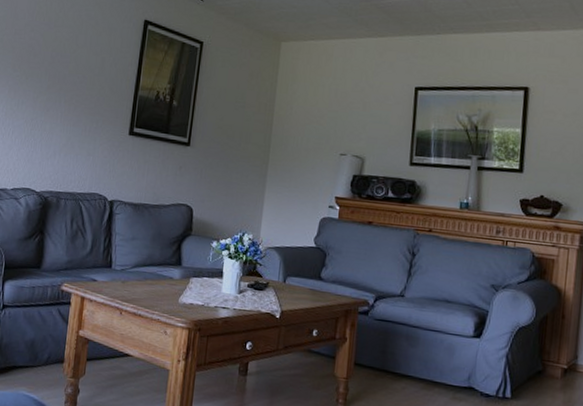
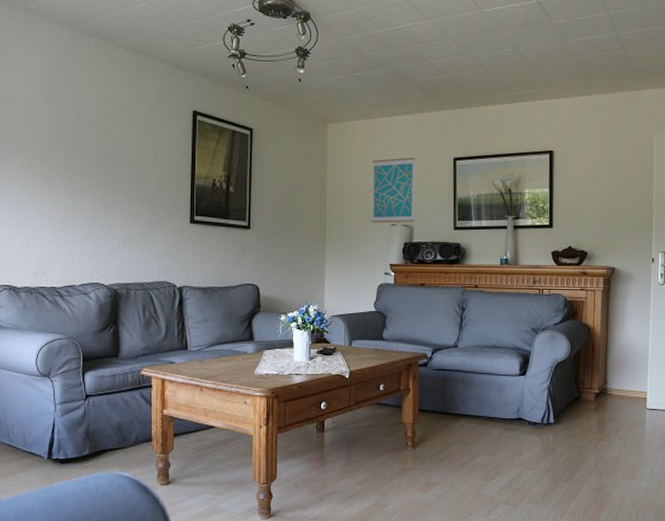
wall art: none [319,83,373,154] -> present [371,157,415,223]

